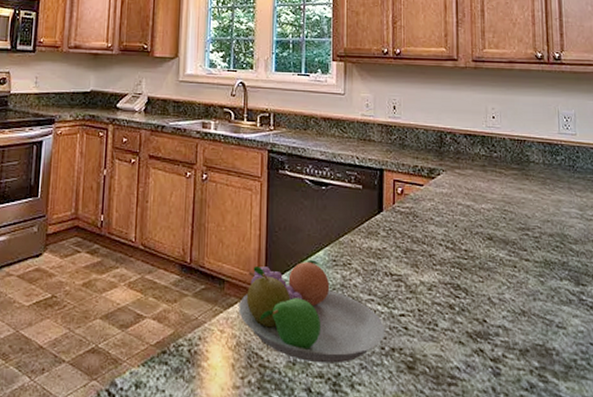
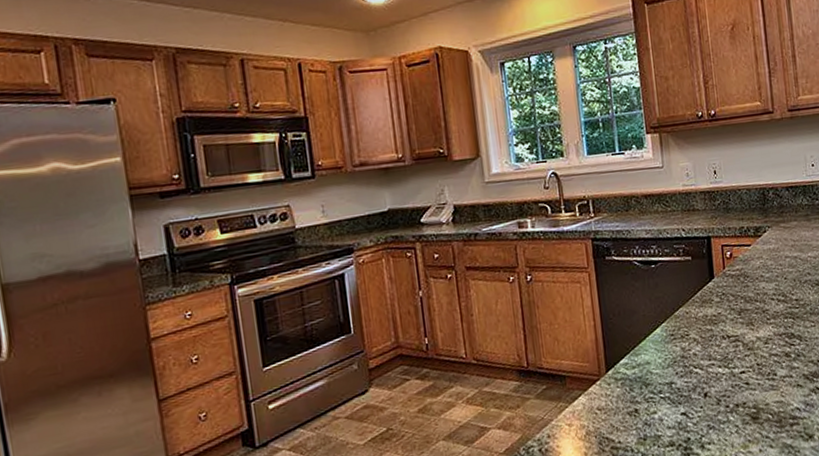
fruit bowl: present [239,259,385,364] -> none [583,338,729,434]

